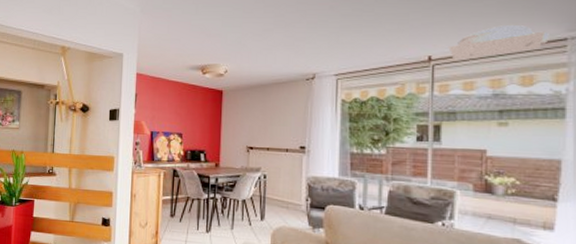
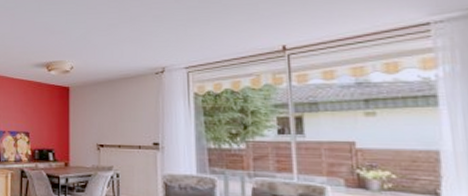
ceiling light: present [448,25,549,60] -> none [303,11,410,49]

